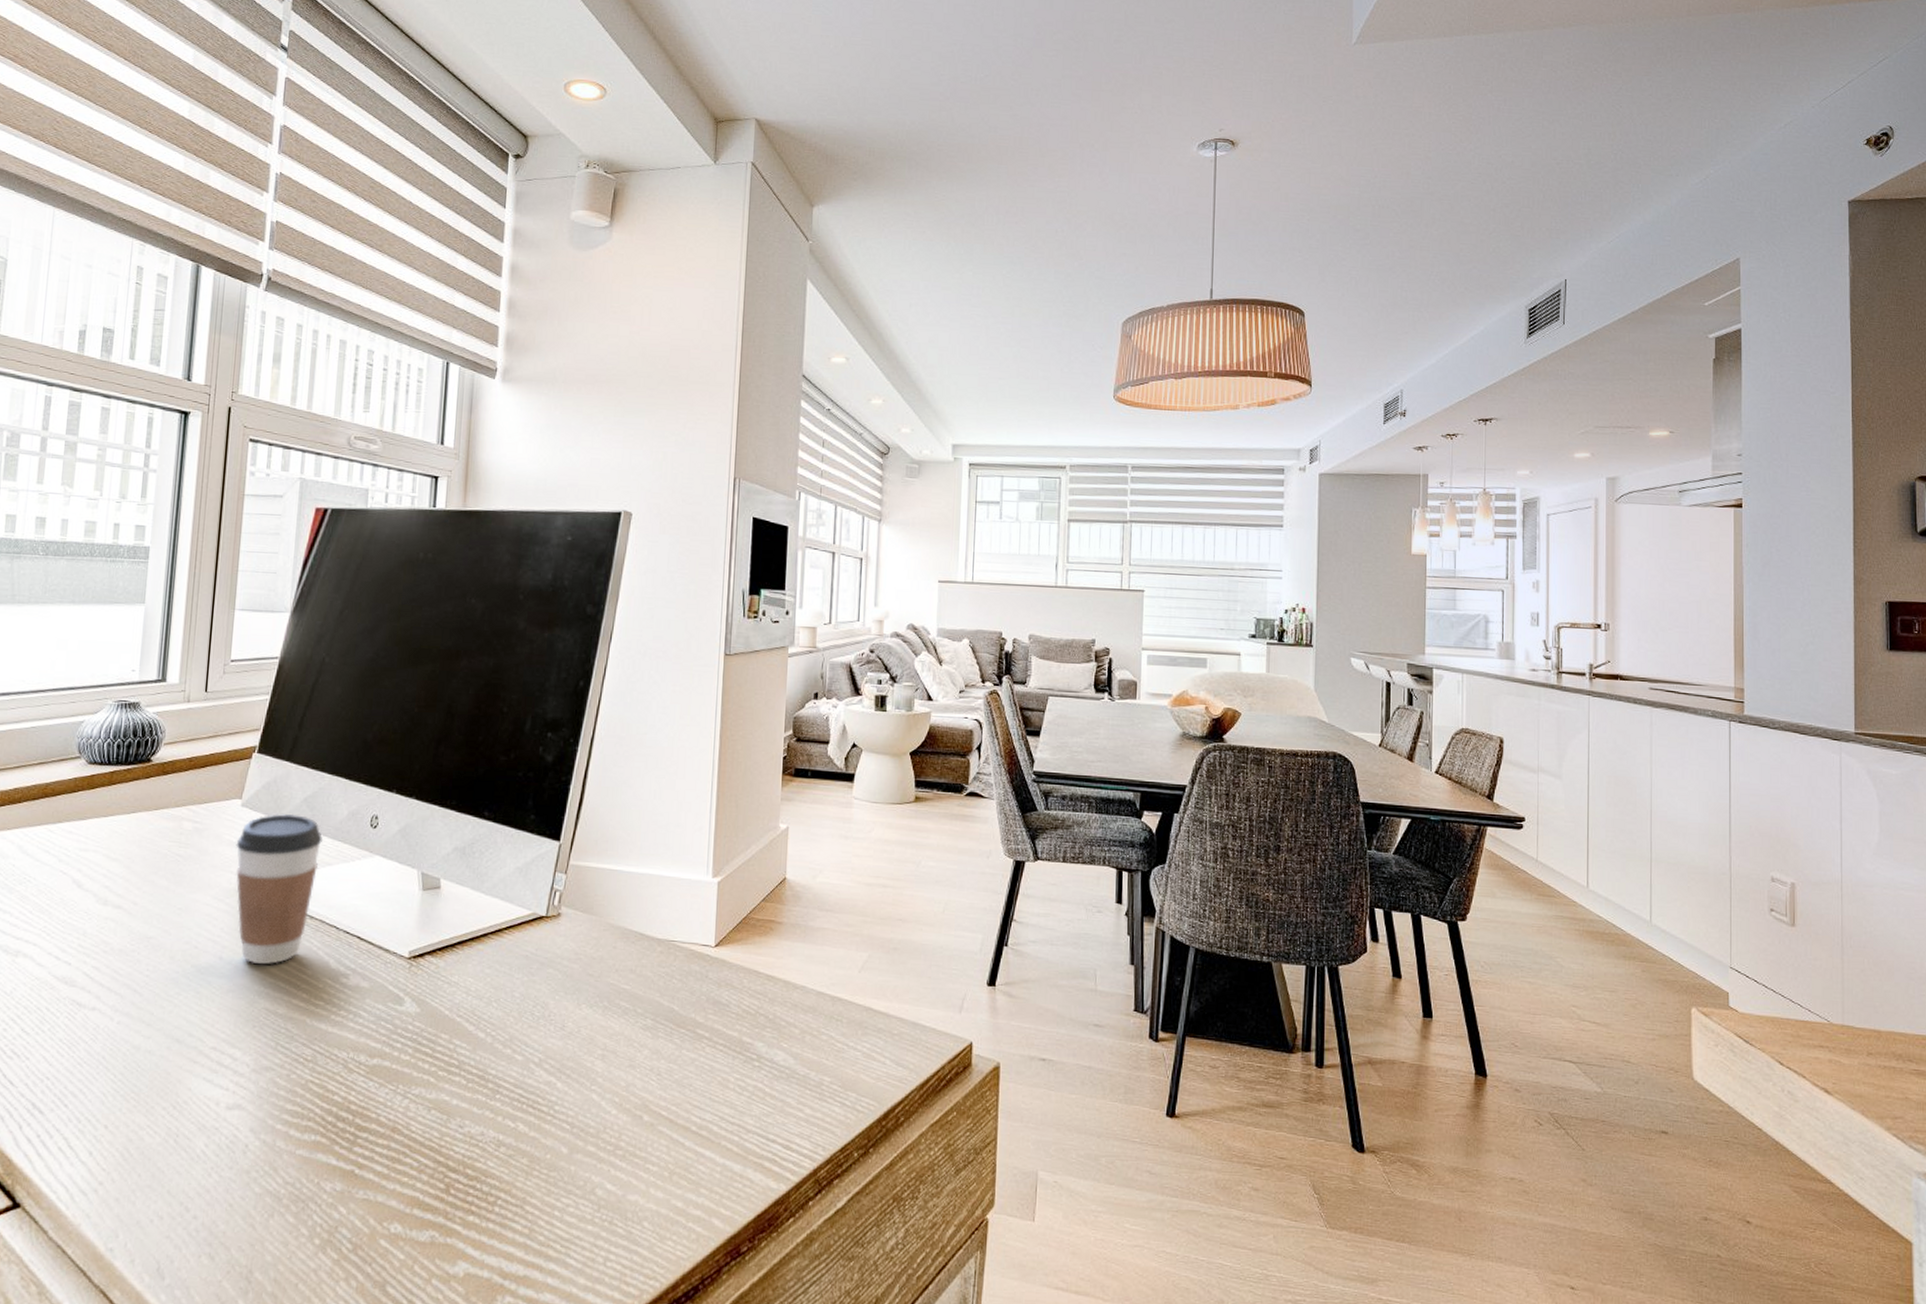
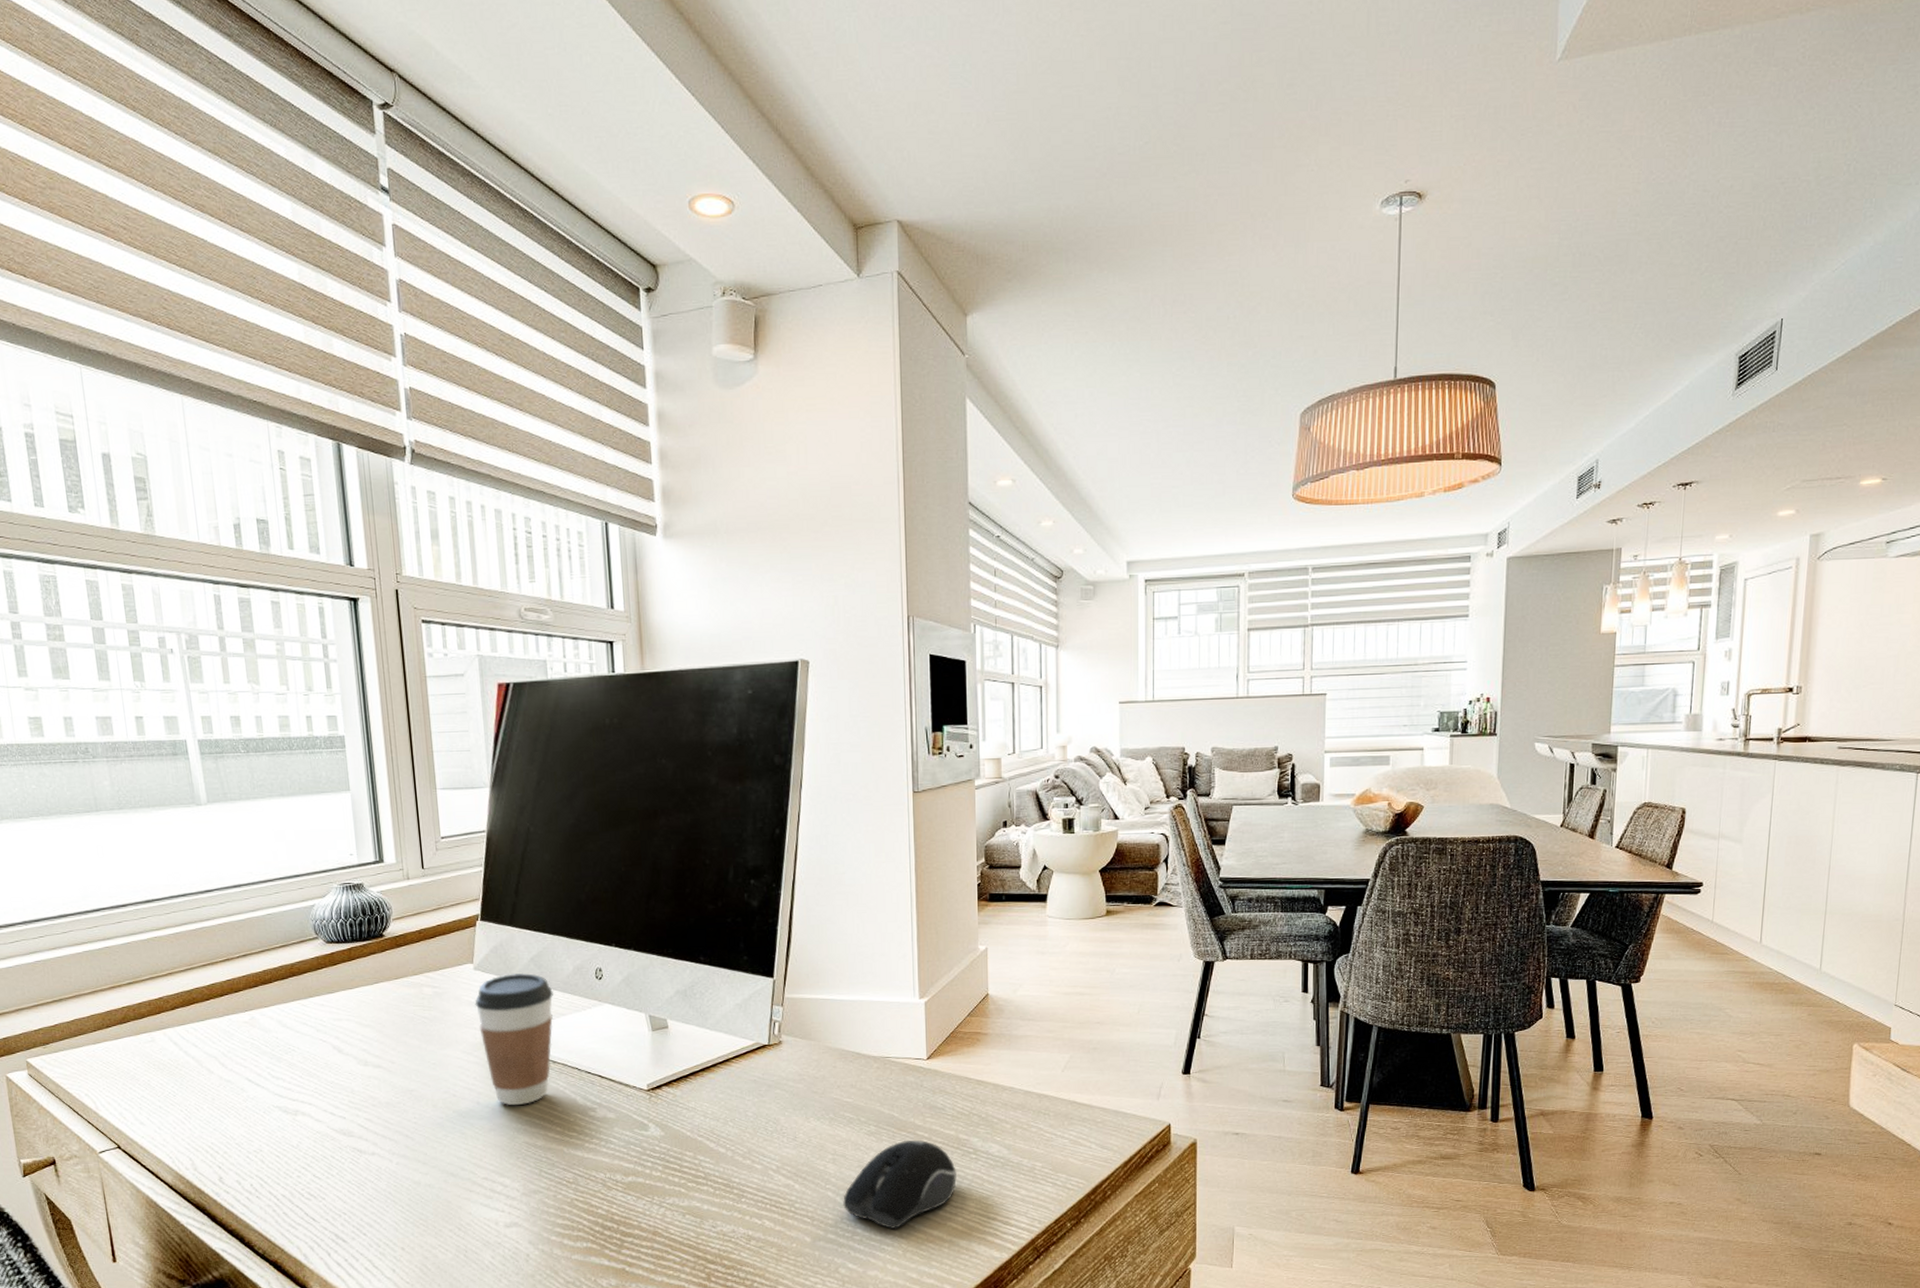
computer mouse: none [608,1040,737,1146] -> present [843,1140,958,1230]

